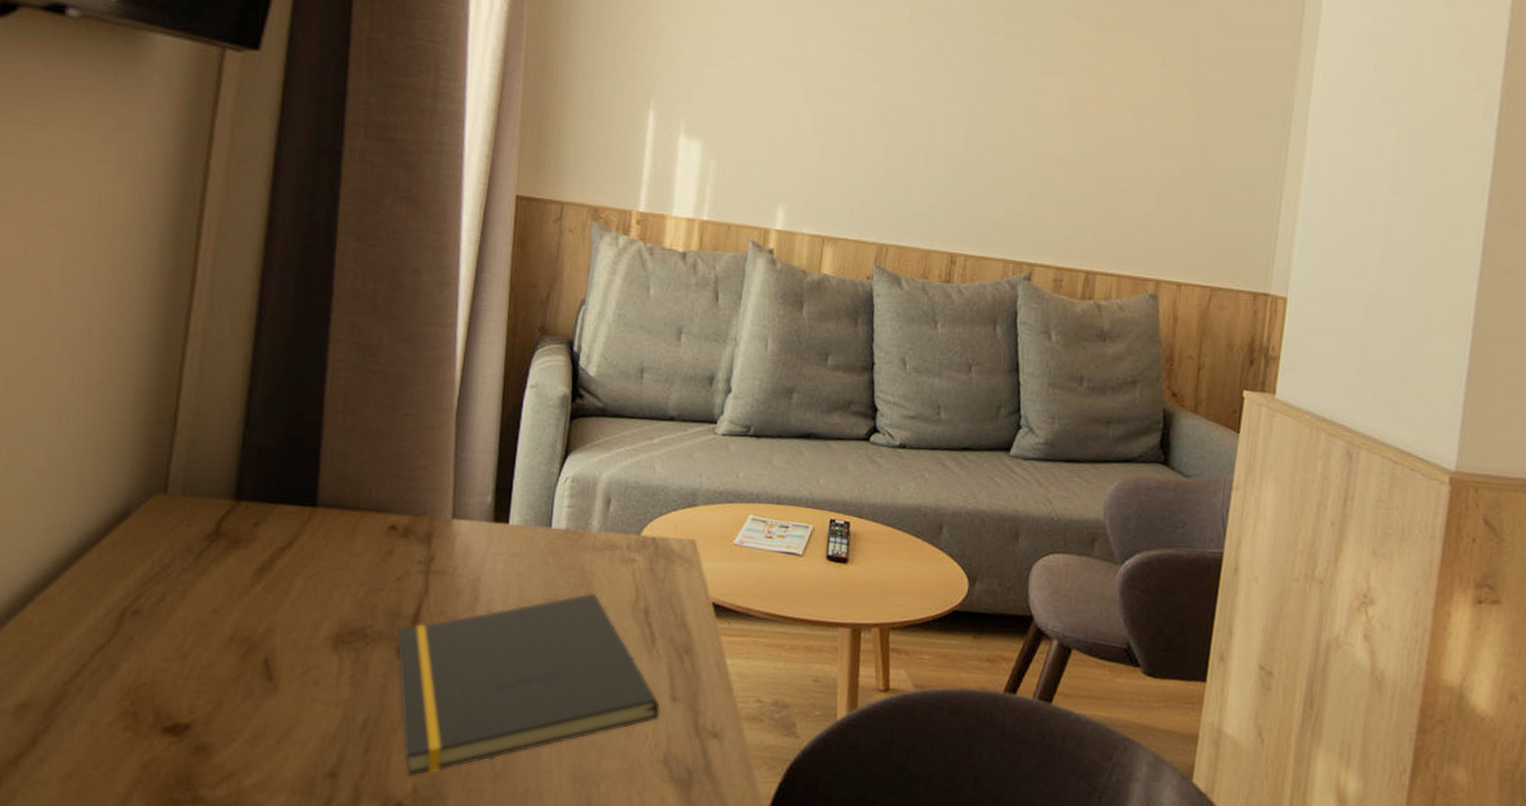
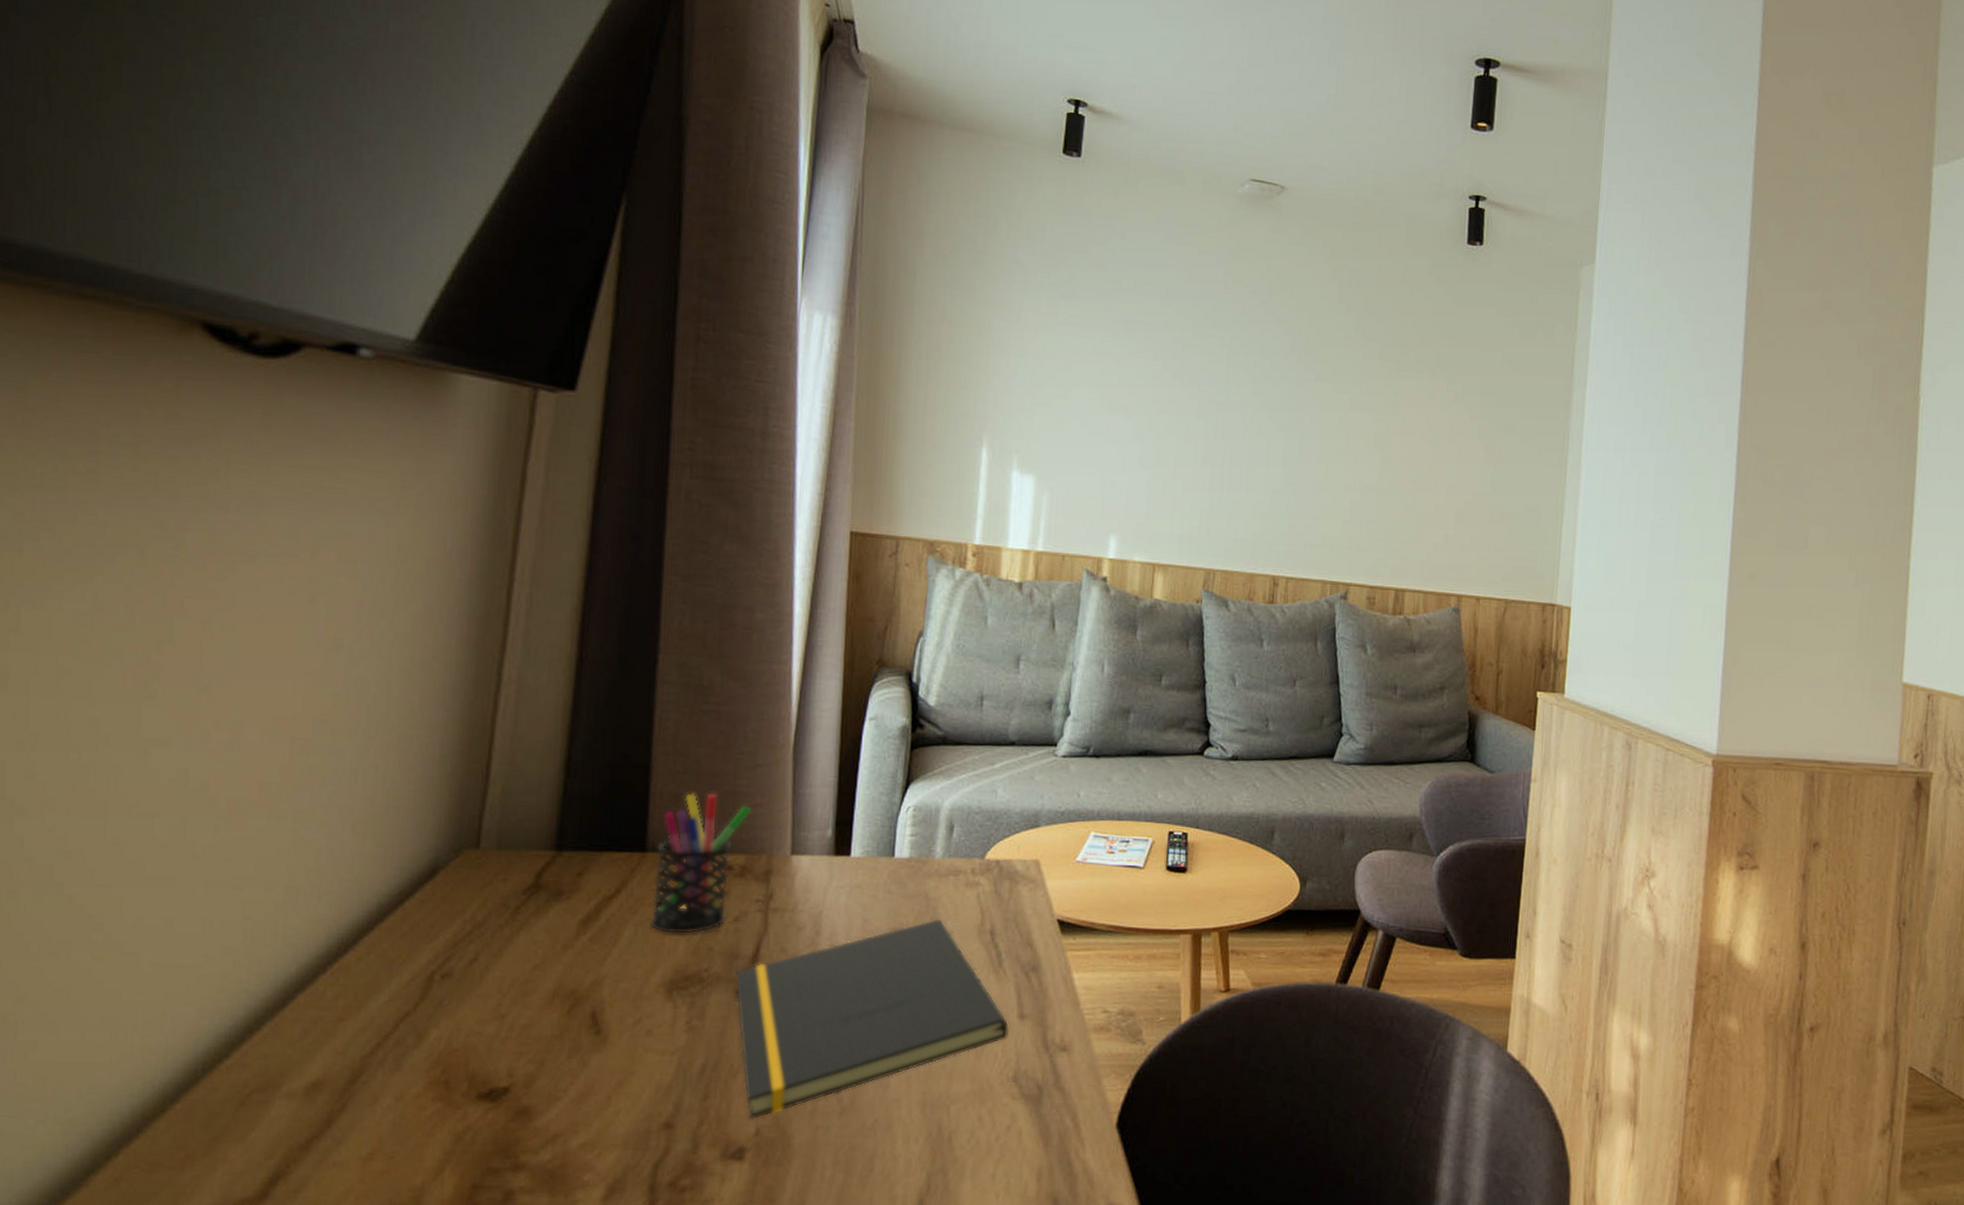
pen holder: none [318,451,416,590] -> present [649,792,752,935]

